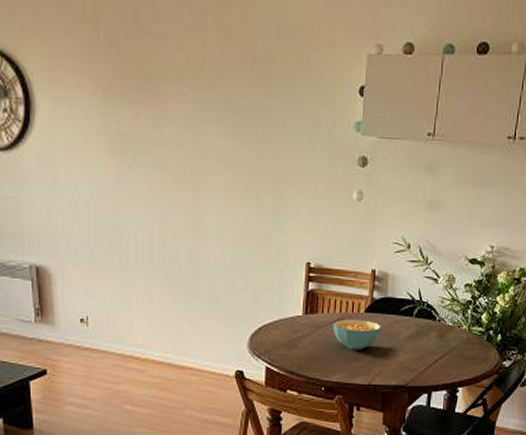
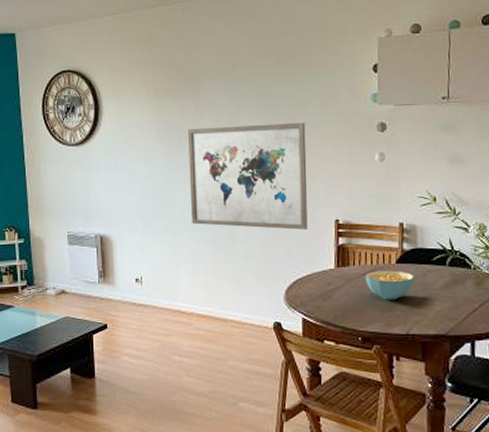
wall art: none [143,143,281,272] -> present [187,123,308,230]

